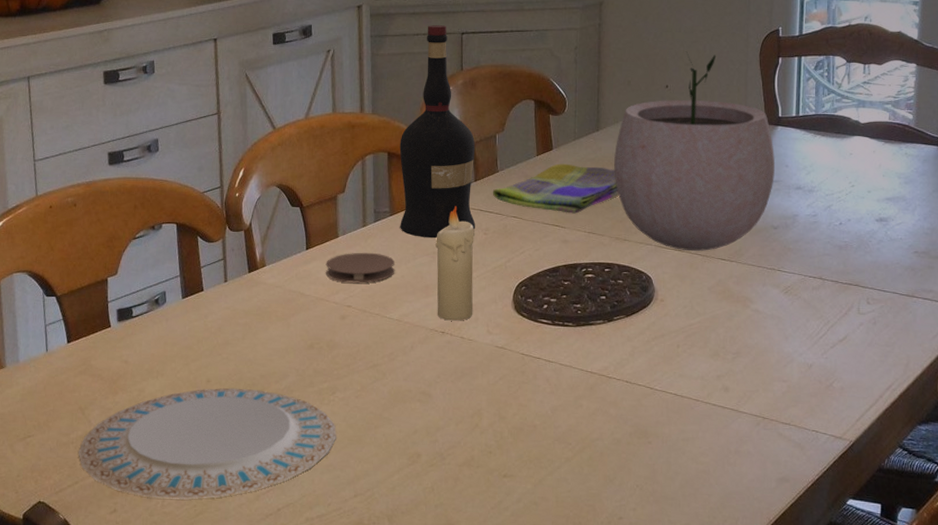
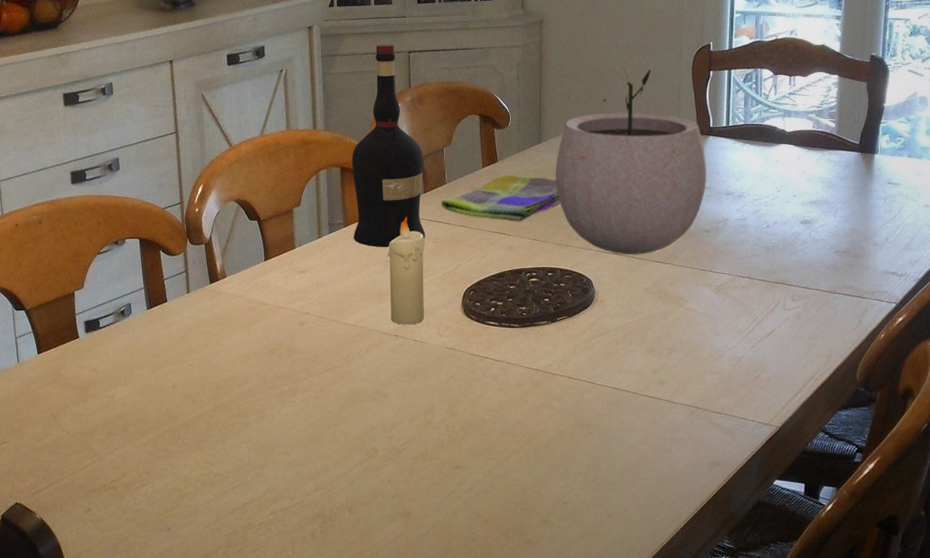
plate: present [78,388,337,500] -> none [52,392,298,497]
coaster: present [326,252,395,283] -> none [283,262,350,291]

